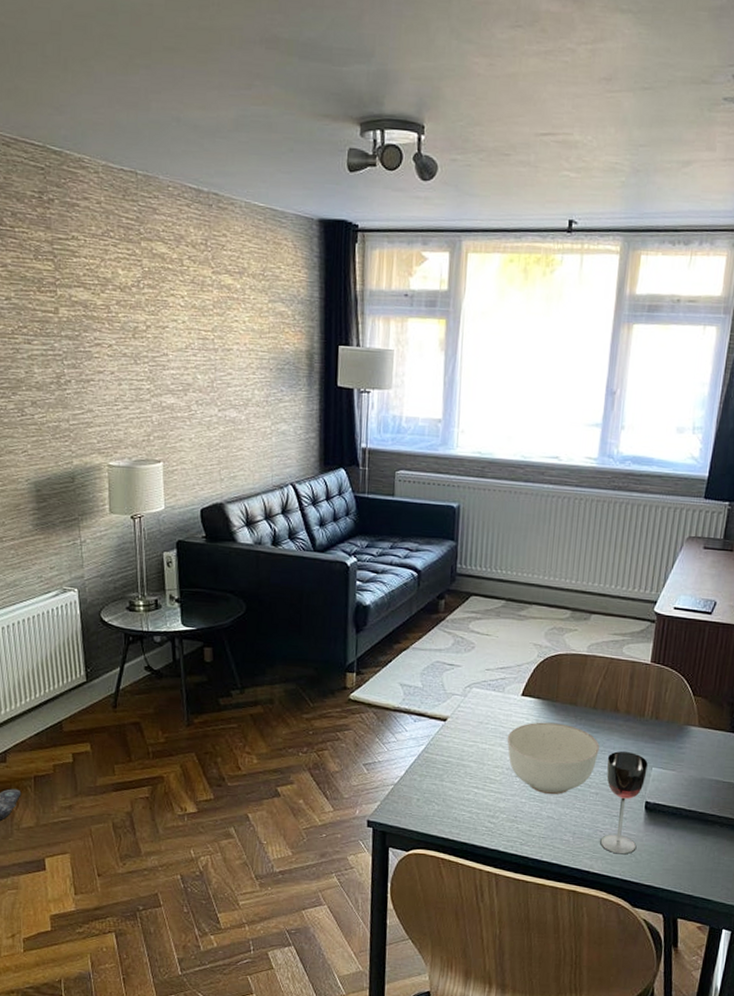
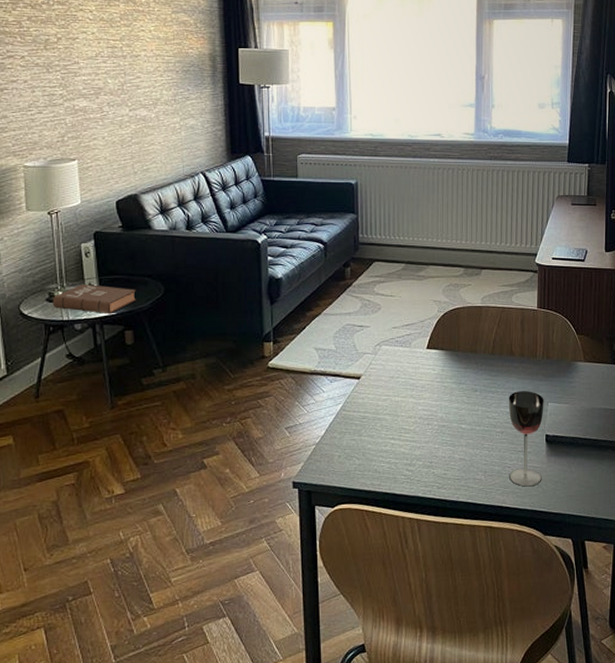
book: none [133,594,218,629] -> present [53,283,137,314]
bowl: present [507,722,599,794] -> none [417,371,500,437]

